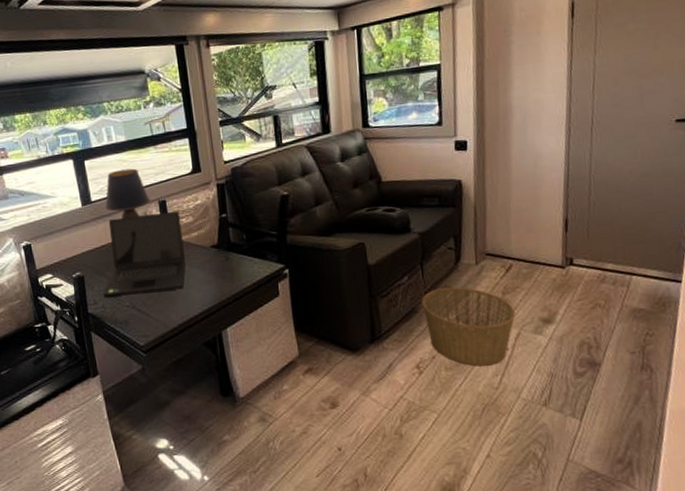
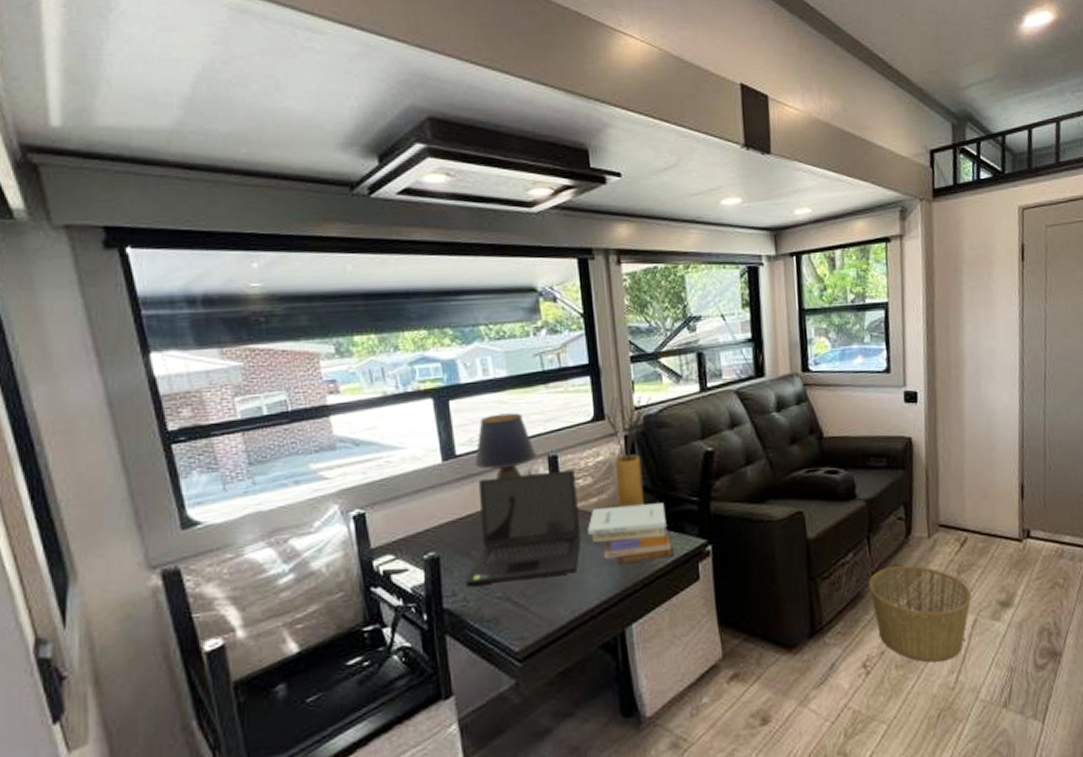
books: none [191,236,258,284] -> present [588,503,674,565]
vase: none [201,147,237,240] -> present [605,388,651,508]

